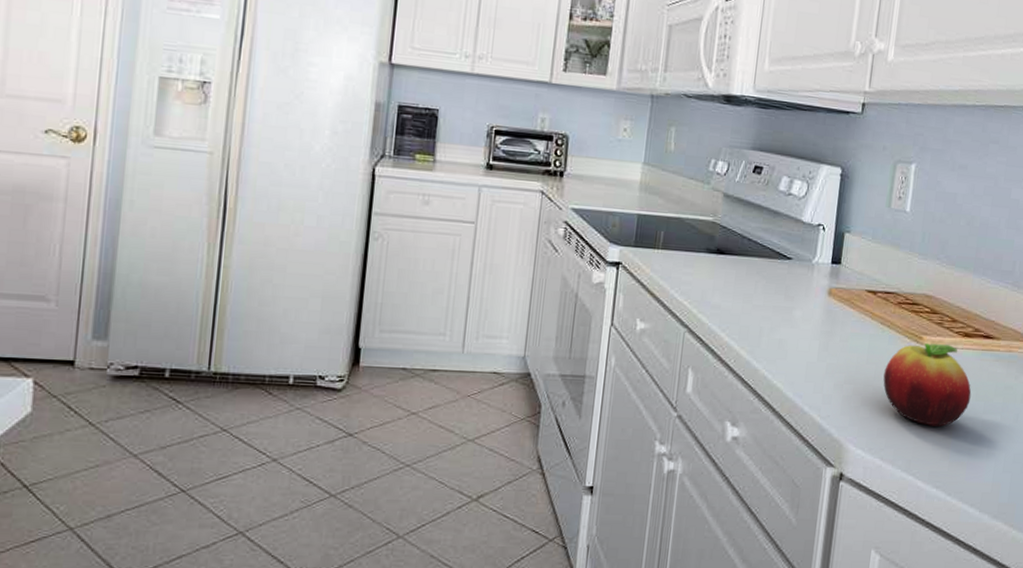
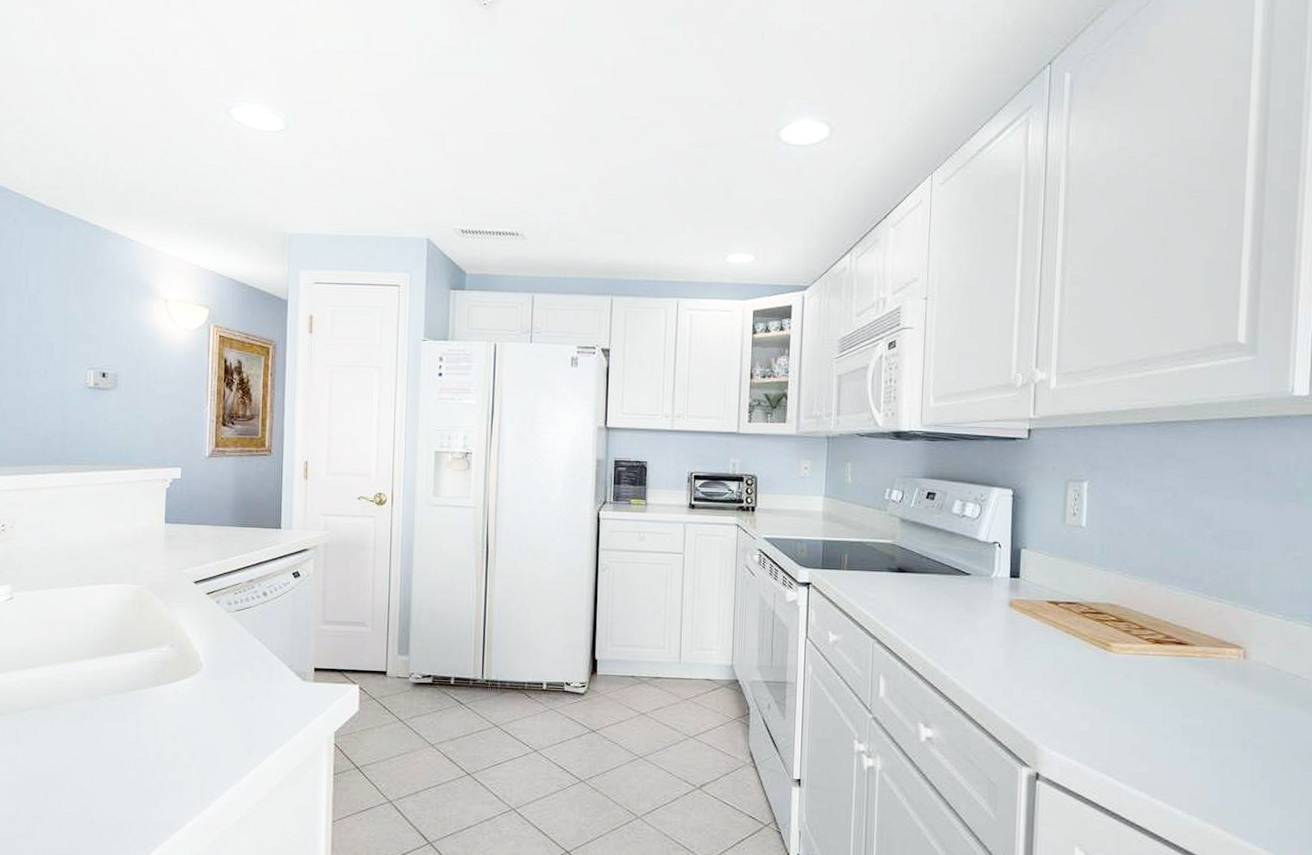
fruit: present [883,343,972,427] -> none [1073,650,1168,730]

